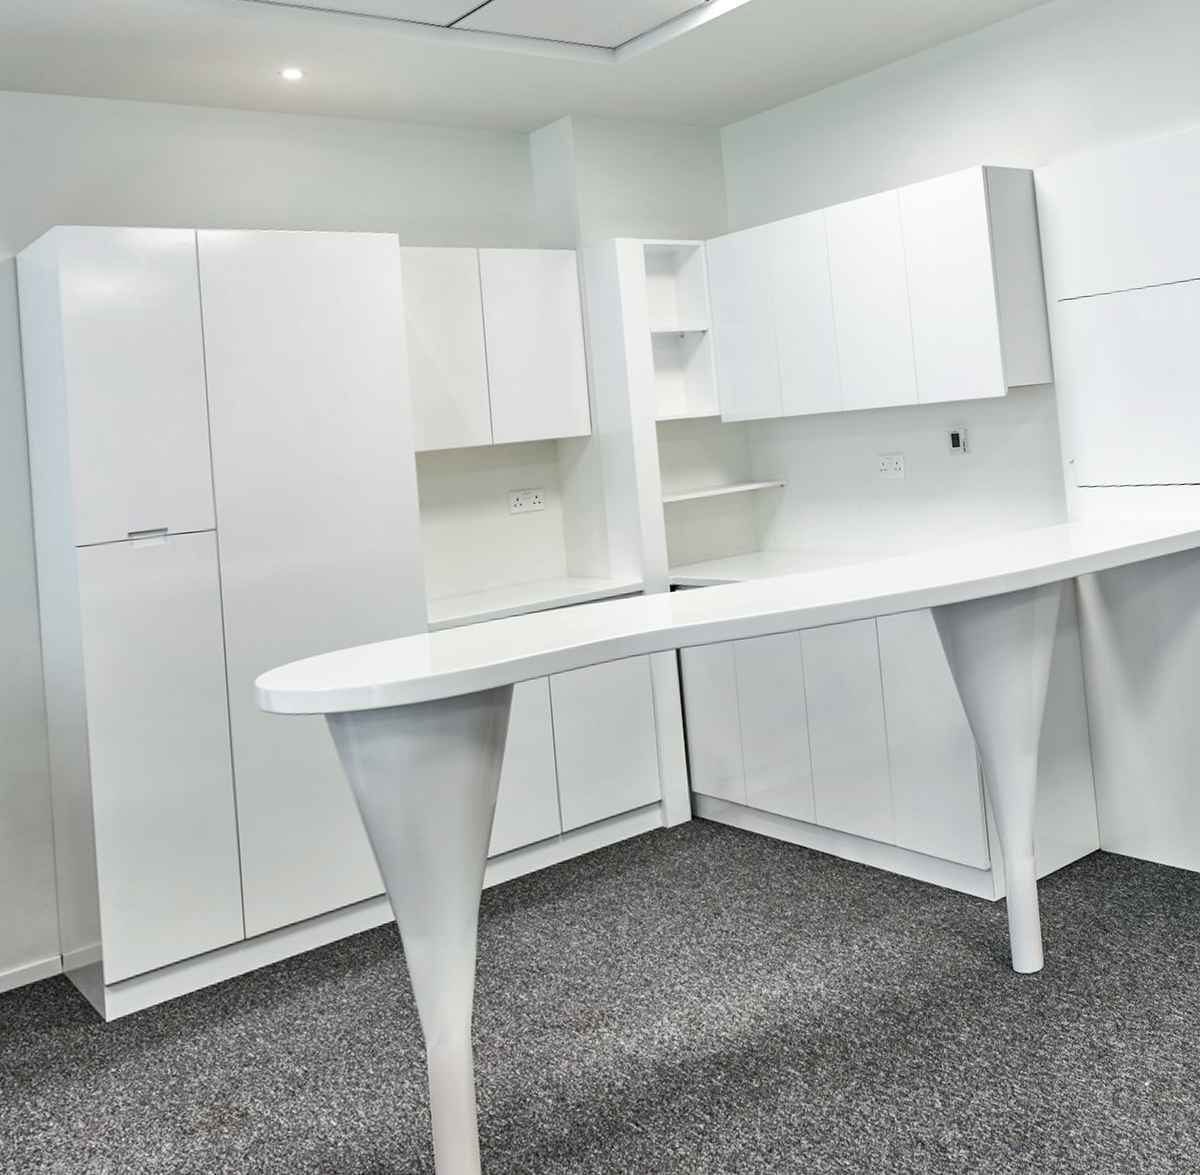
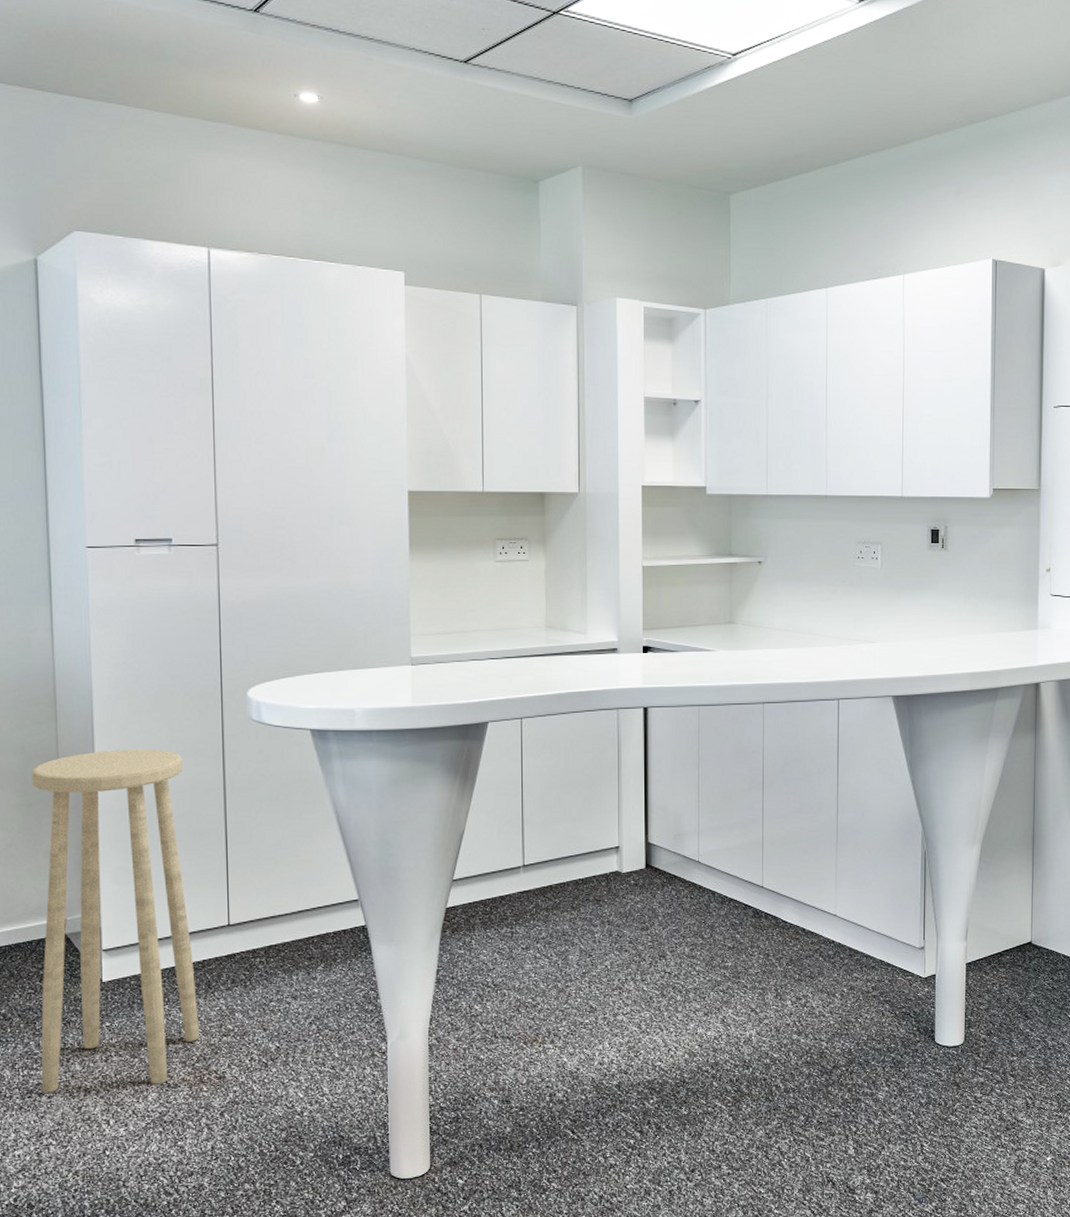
stool: none [21,754,218,1160] -> present [32,749,200,1093]

